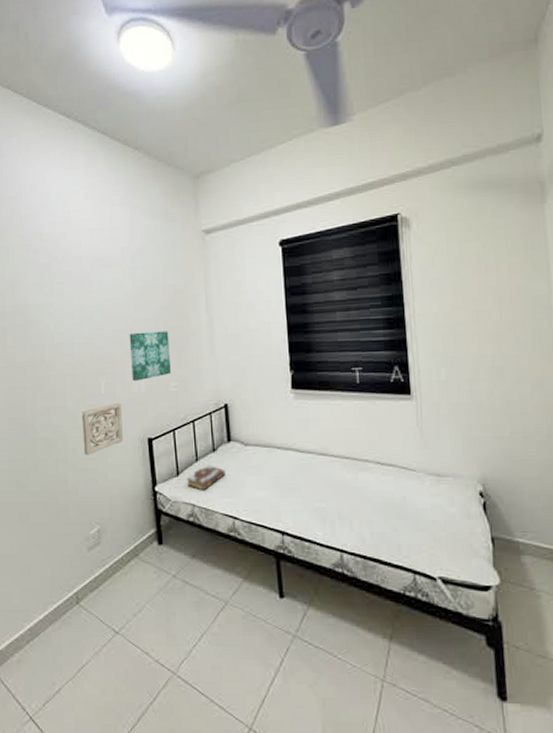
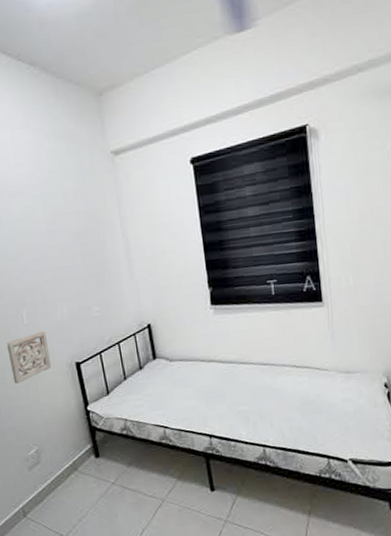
wall art: present [129,331,172,382] -> none [46,257,93,310]
book: present [187,464,225,491] -> none [117,381,153,406]

